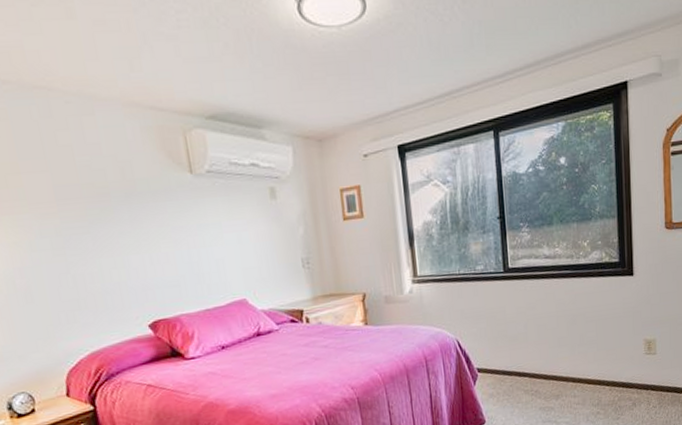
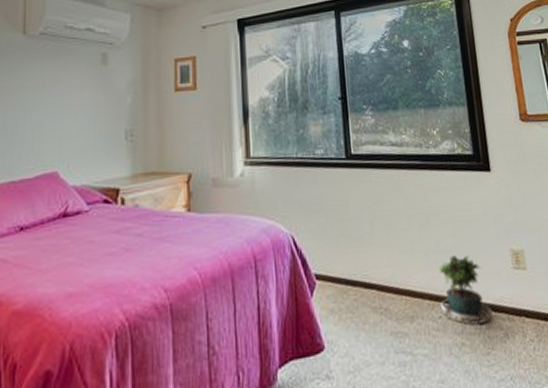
potted plant: none [574,346,624,399] -> present [432,255,493,326]

